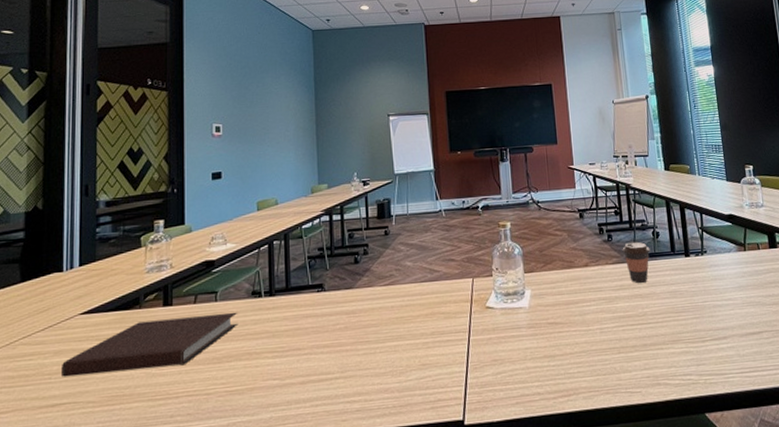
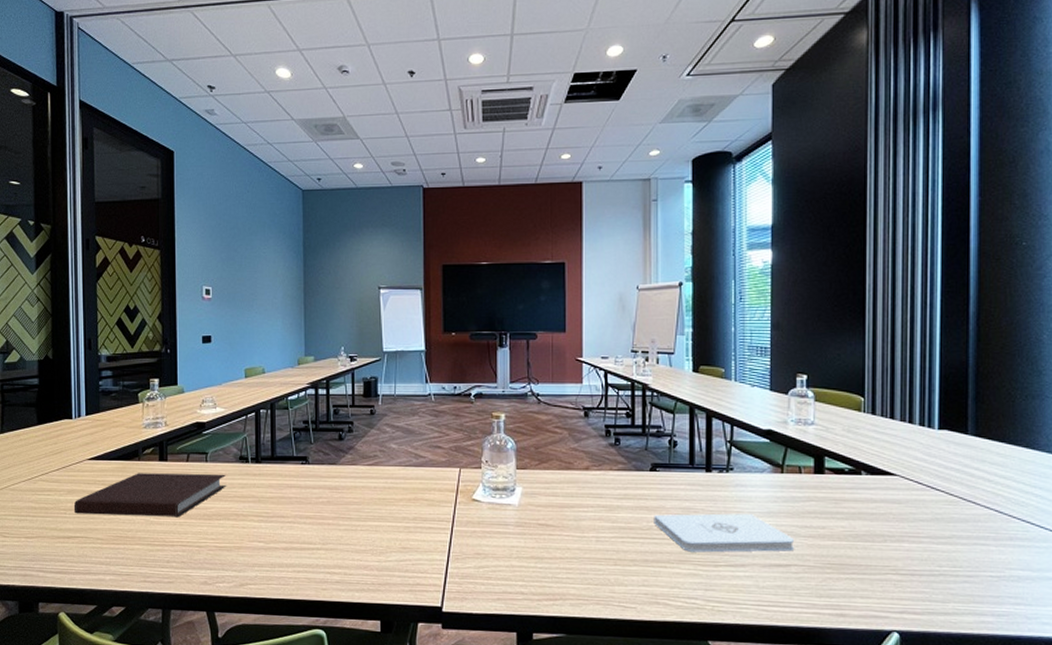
coffee cup: present [622,242,650,284] -> none [630,449,664,496]
notepad: none [647,290,764,332] -> present [654,513,795,553]

